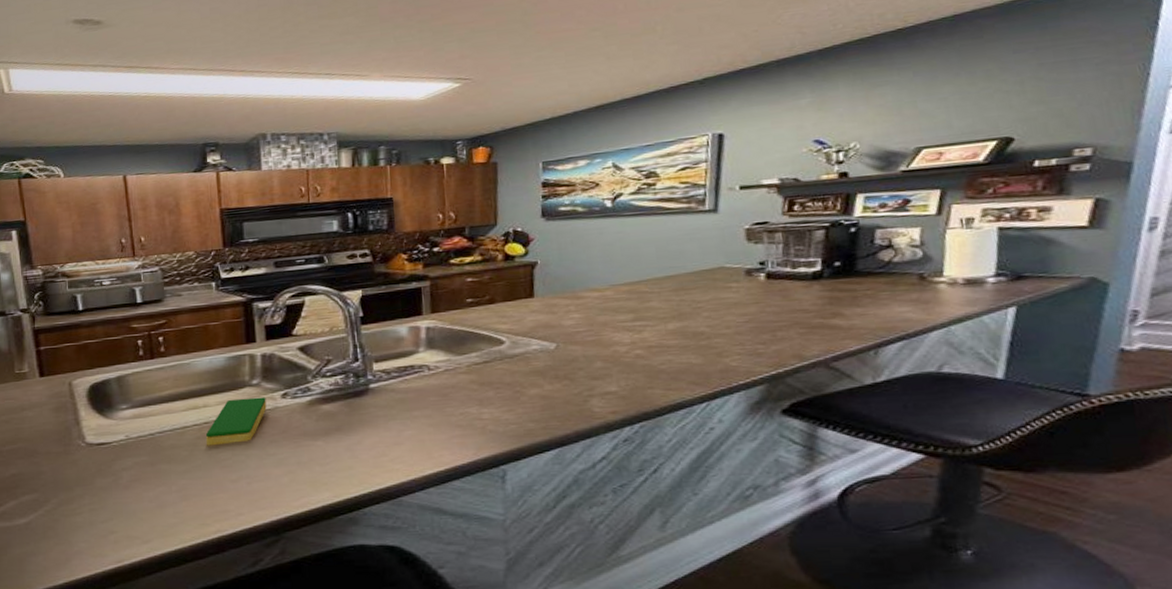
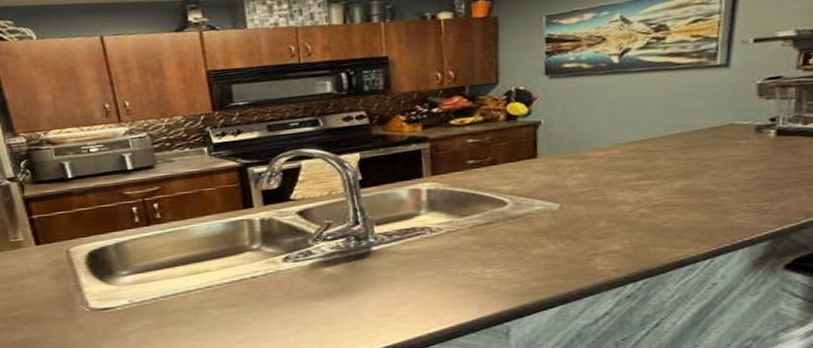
dish sponge: present [205,397,267,446] -> none [209,261,269,309]

